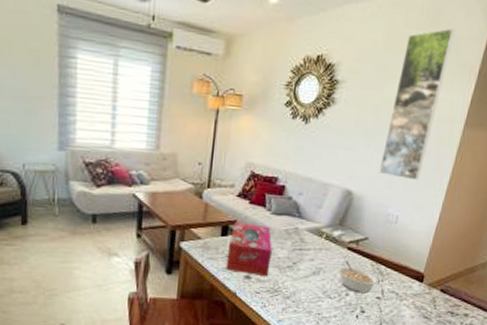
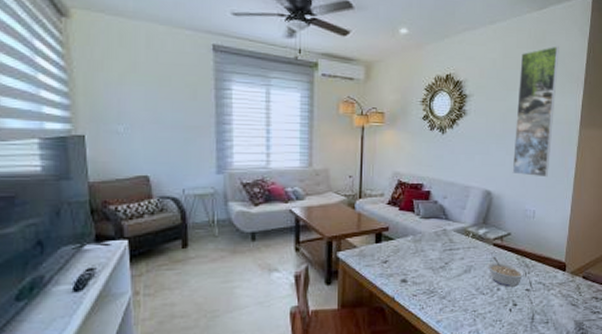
tissue box: present [226,222,272,277] -> none [382,229,424,279]

